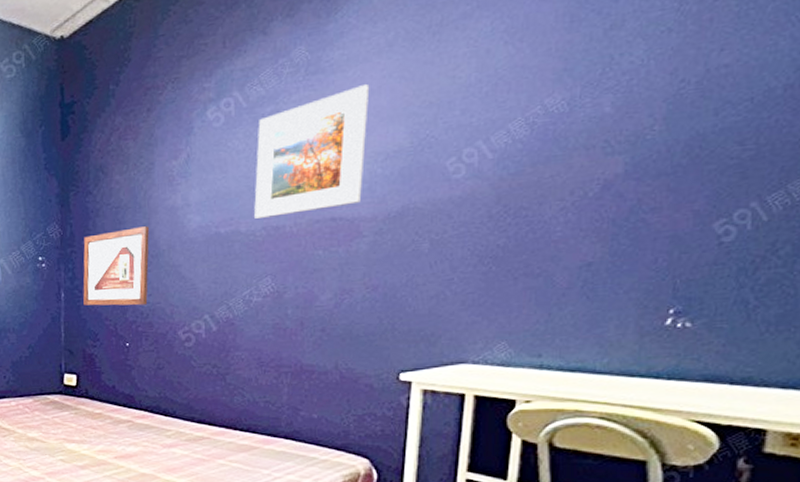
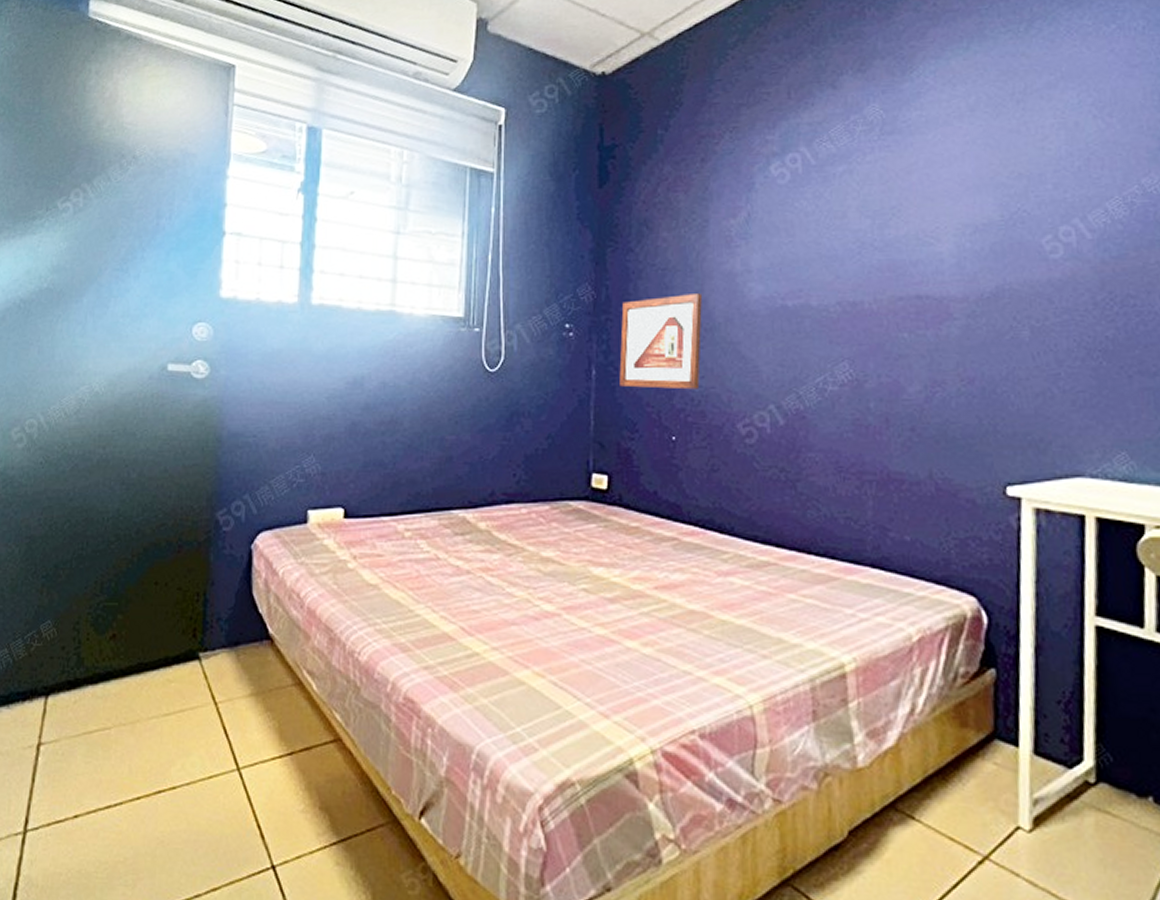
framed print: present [254,84,370,219] -> none [826,149,952,291]

